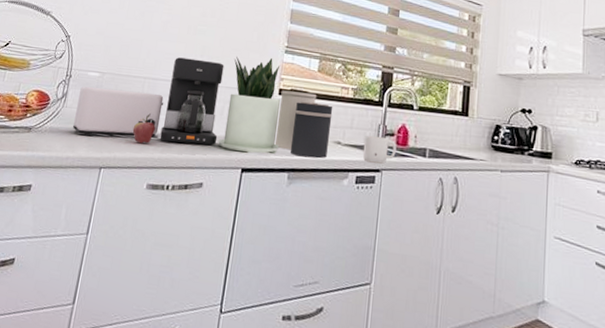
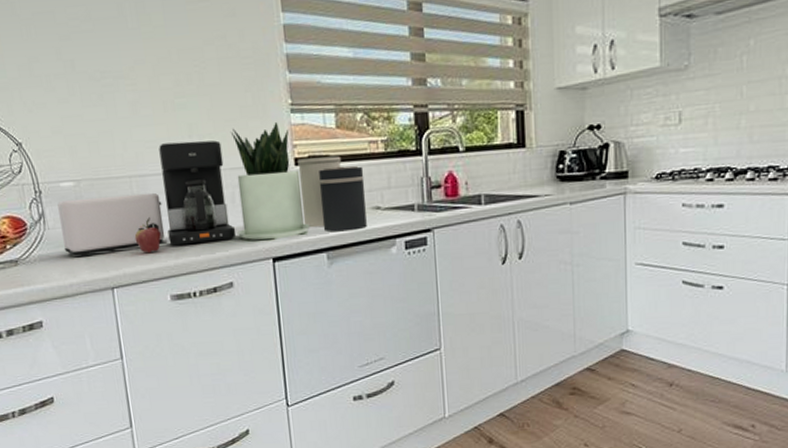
mug: present [362,135,397,164] -> none [406,190,446,223]

